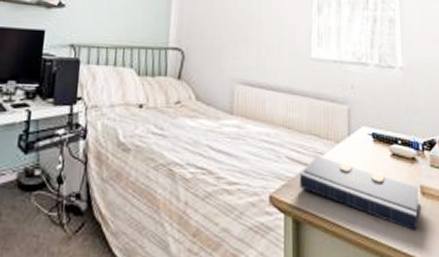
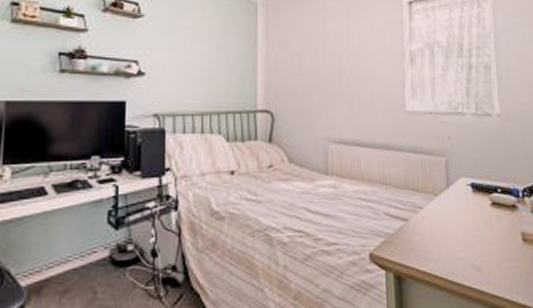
diary: present [300,155,419,232] -> none [400,209,521,278]

